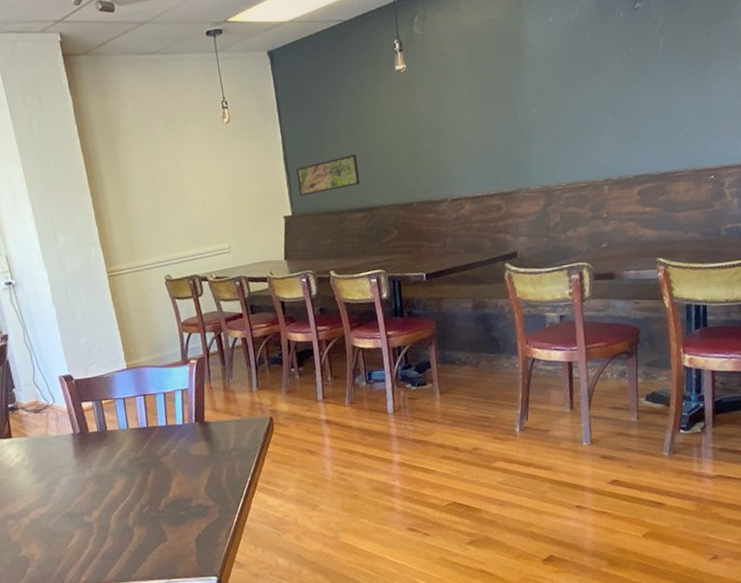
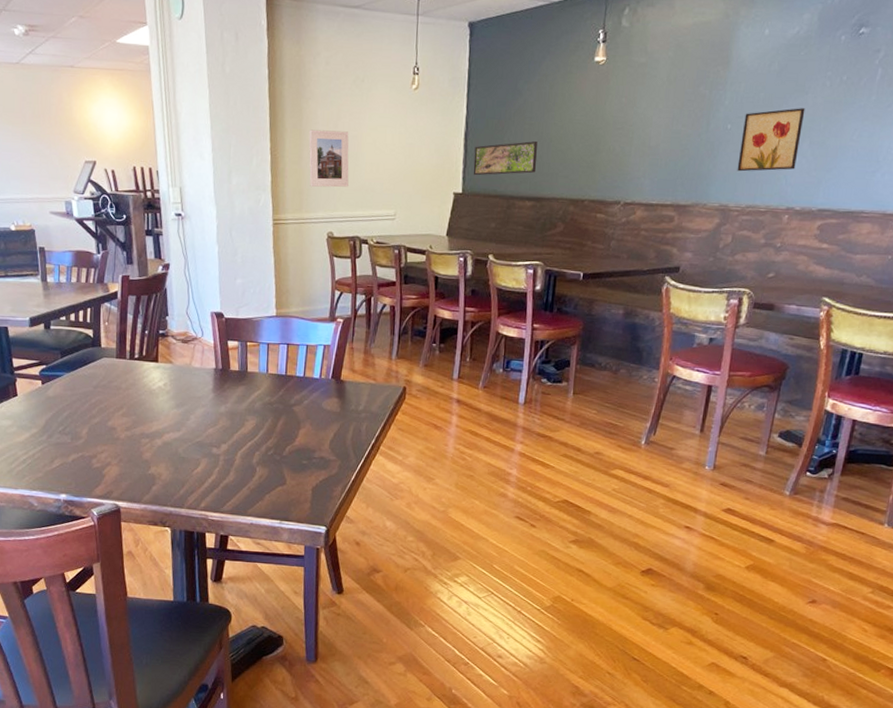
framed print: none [128,174,178,233] -> present [309,129,349,188]
wall art: none [547,84,605,153] -> present [737,108,805,172]

